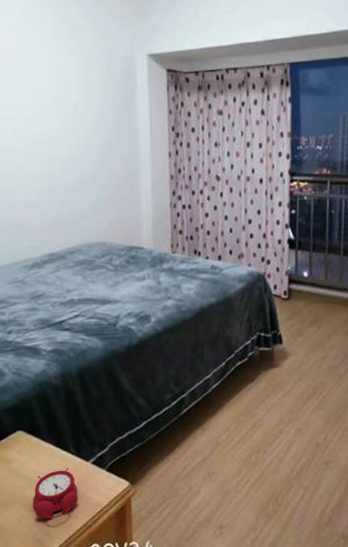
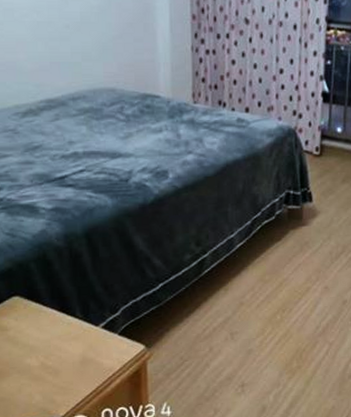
alarm clock: present [32,467,78,519] -> none [33,333,87,387]

